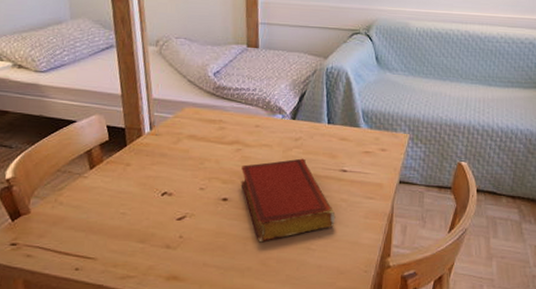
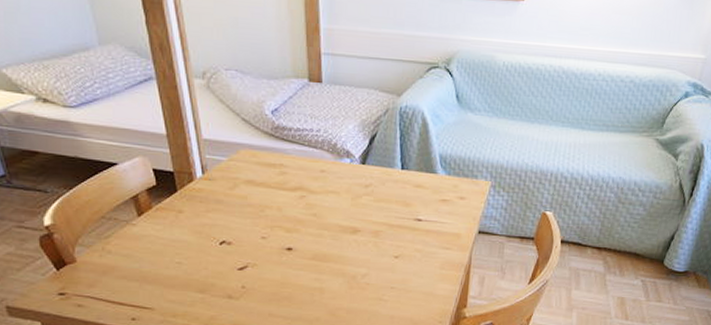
book: present [241,158,336,243] -> none [306,206,409,293]

